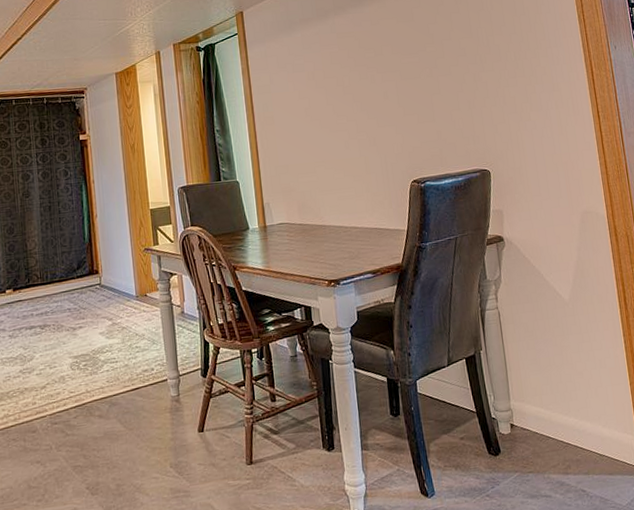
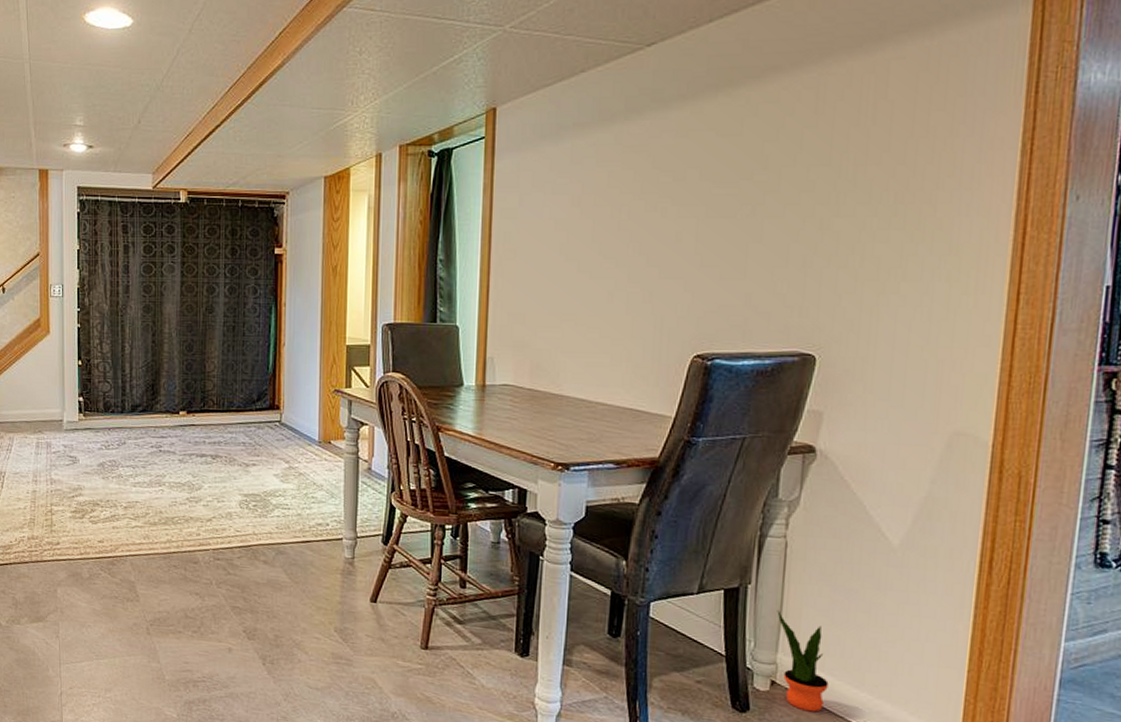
potted plant: none [503,366,548,443] -> present [777,610,829,712]

